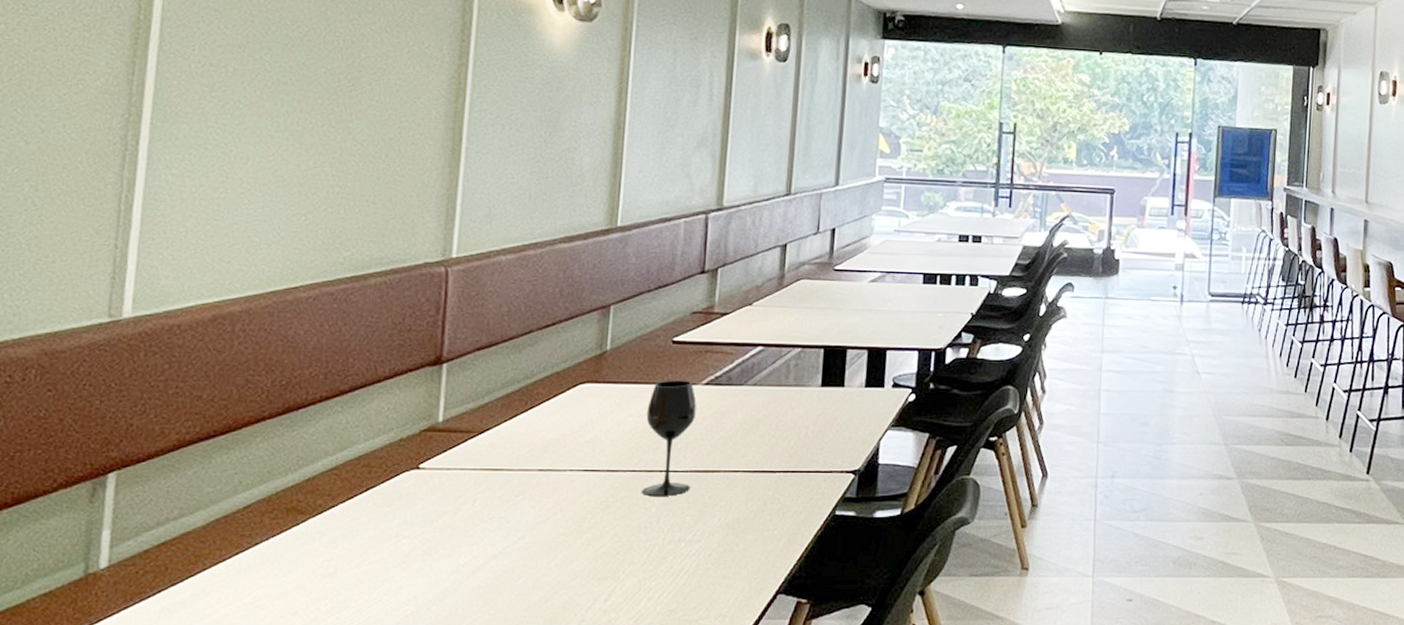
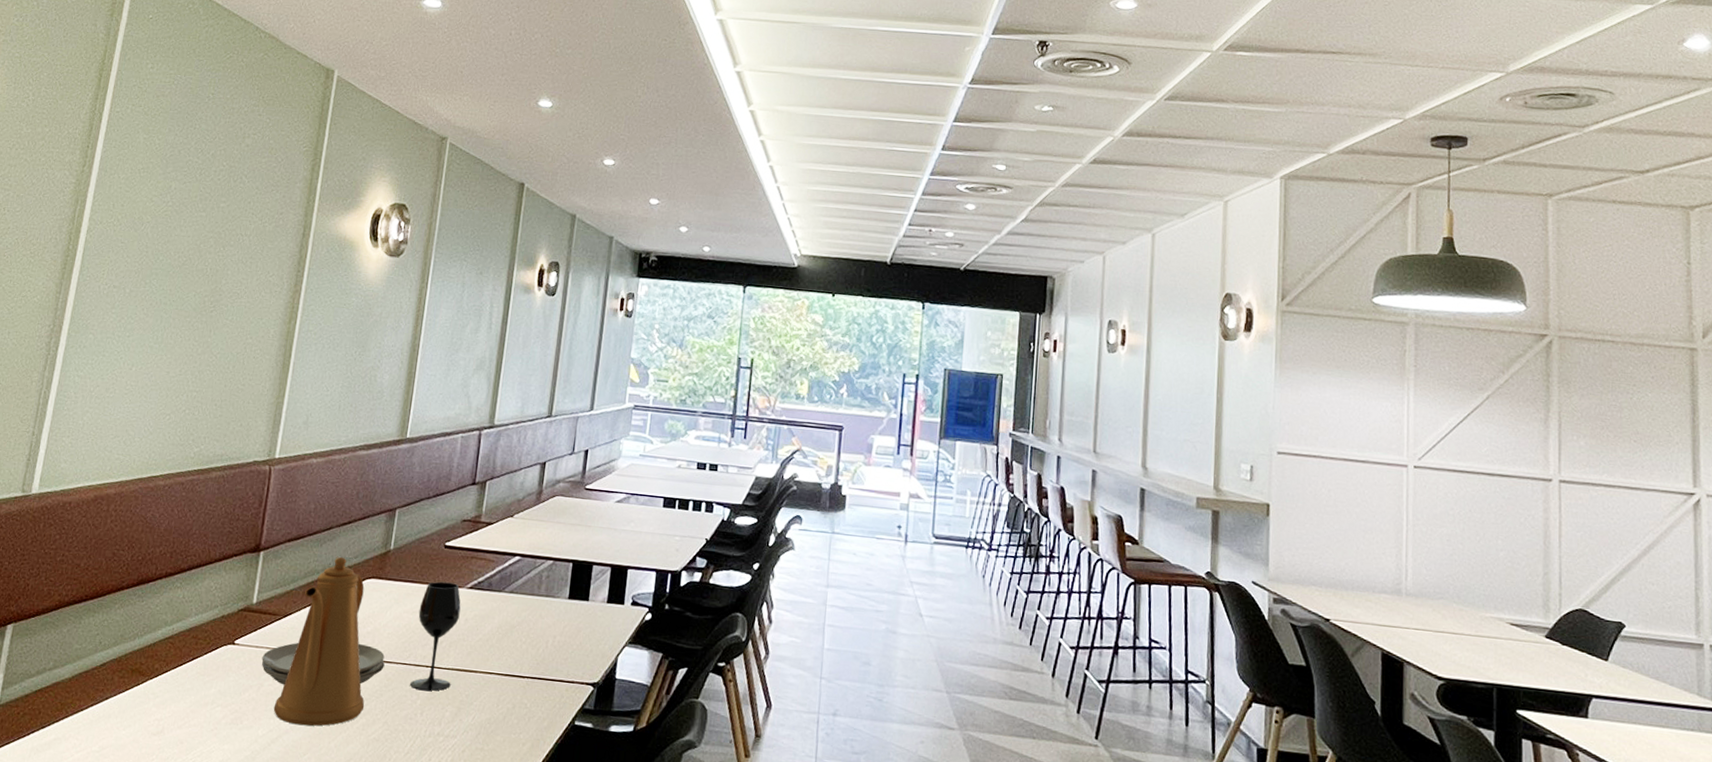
plate: none [456,455,609,508] -> present [262,643,385,685]
coffee pot: none [475,362,589,548] -> present [273,556,365,726]

